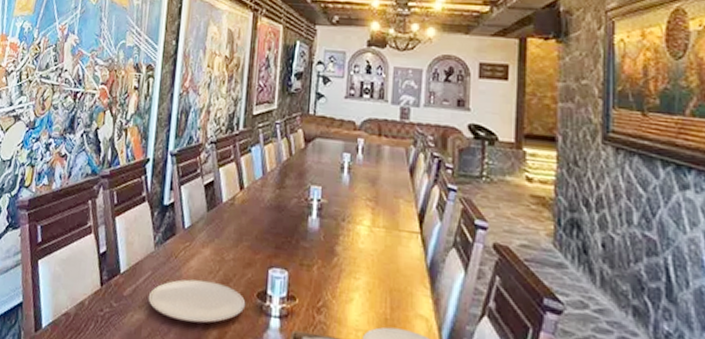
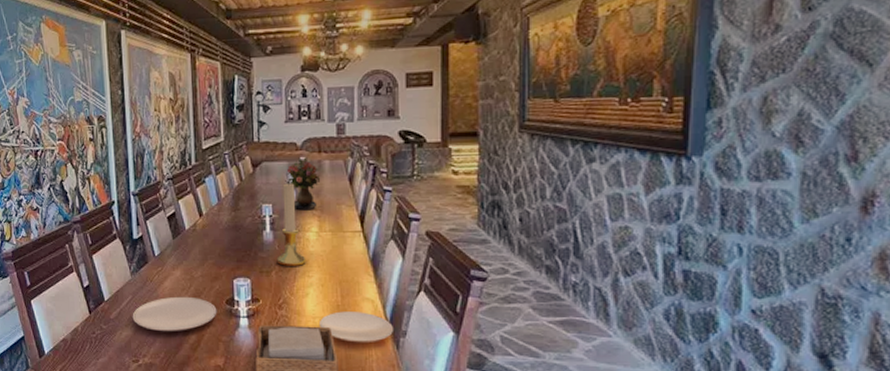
candle holder: none [320,164,354,265] -> present [277,182,306,267]
bouquet: none [341,139,377,200] -> present [286,157,320,211]

